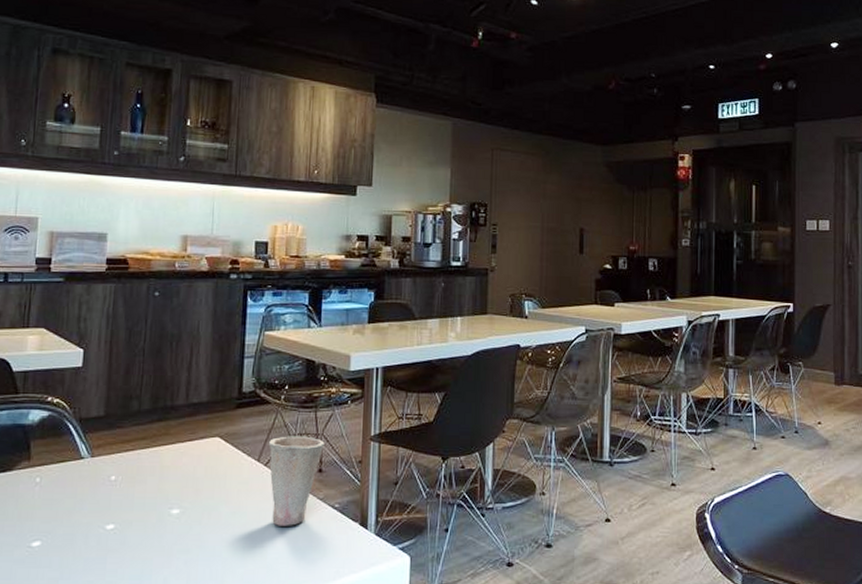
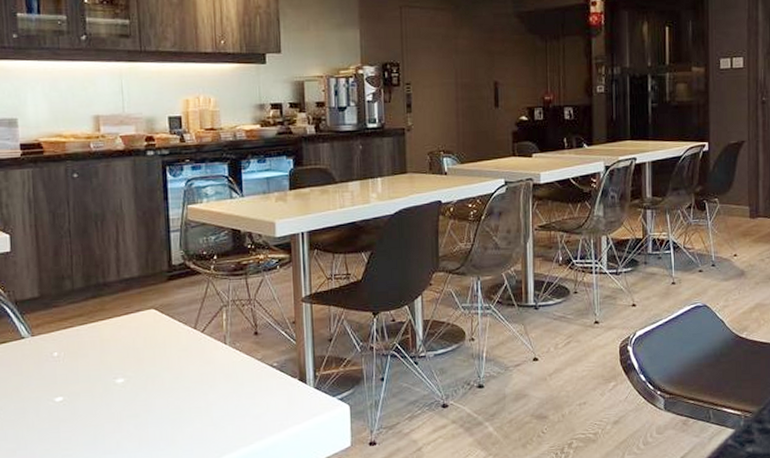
cup: present [269,436,325,526] -> none [204,302,258,387]

